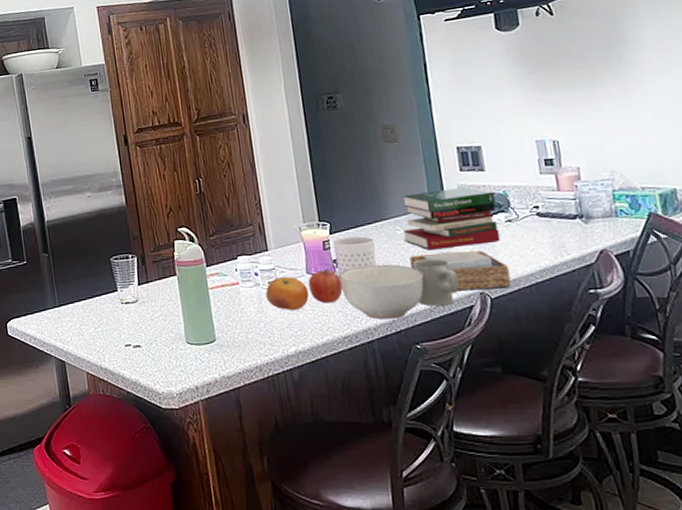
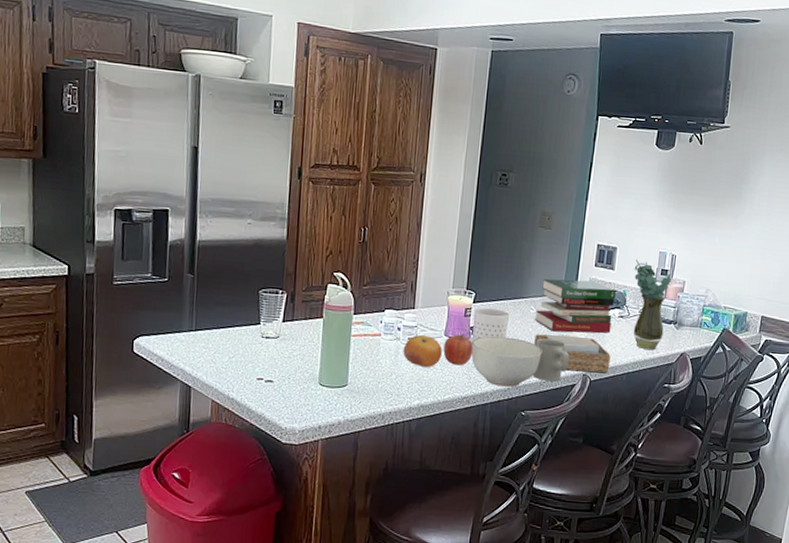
vase: none [509,154,570,253] -> present [633,259,672,350]

